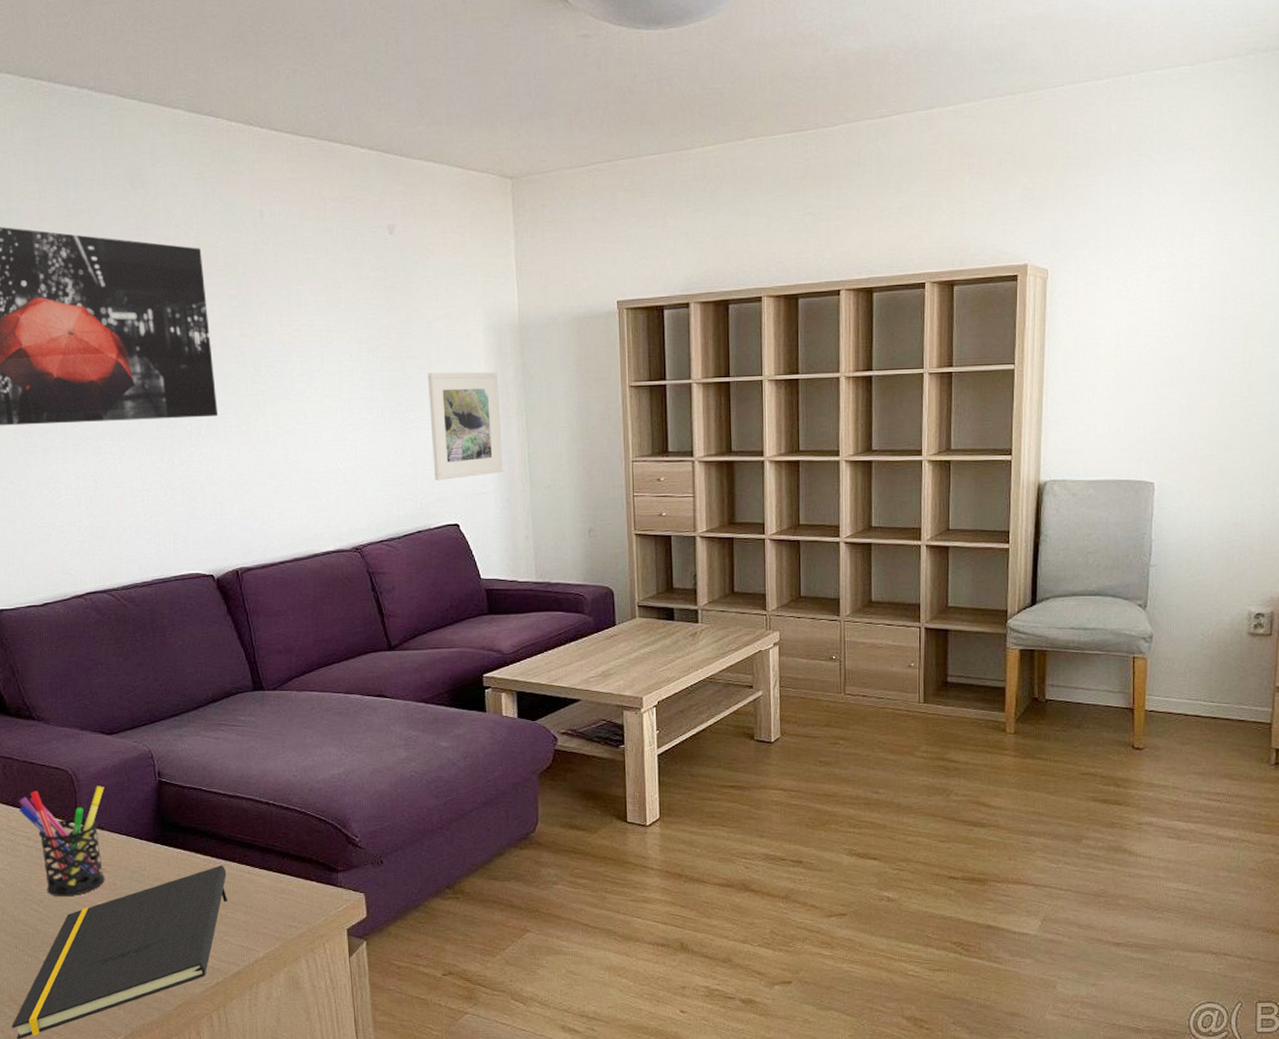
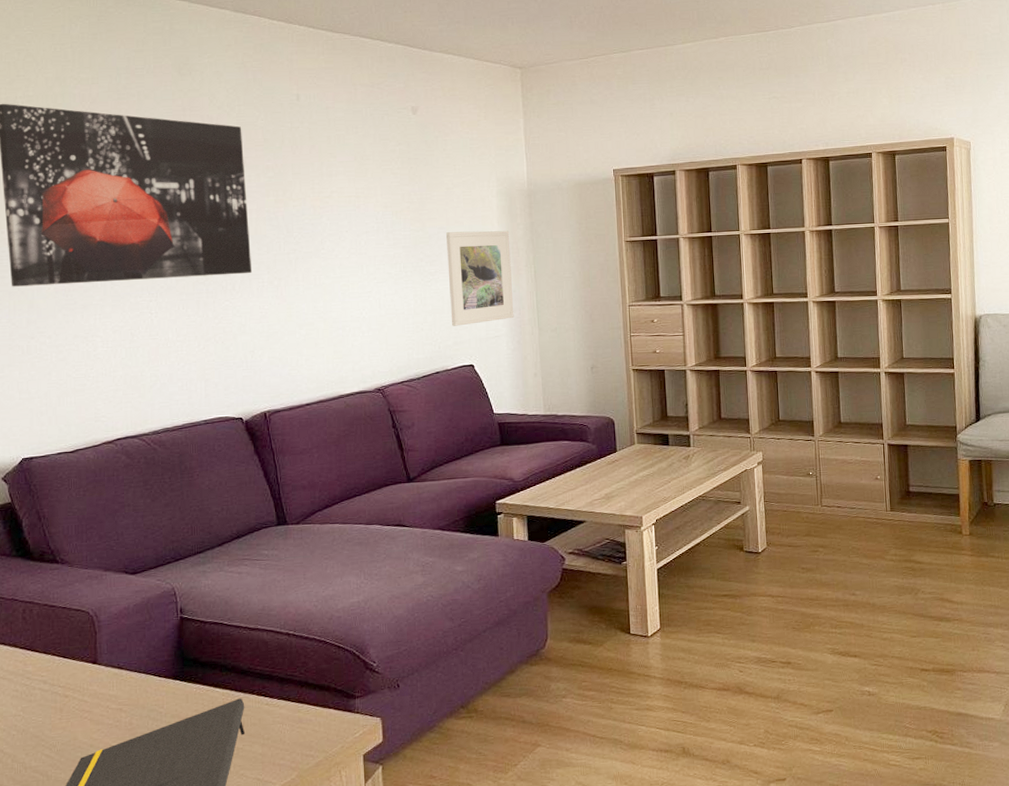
pen holder: present [19,786,105,897] -> none [36,625,125,741]

